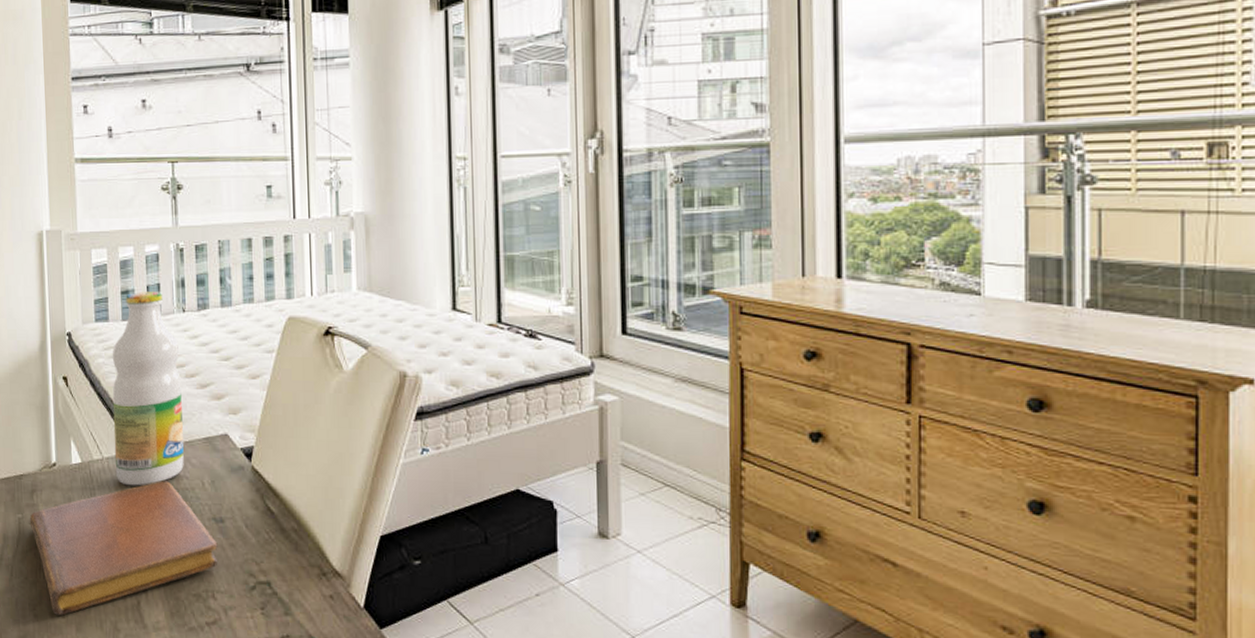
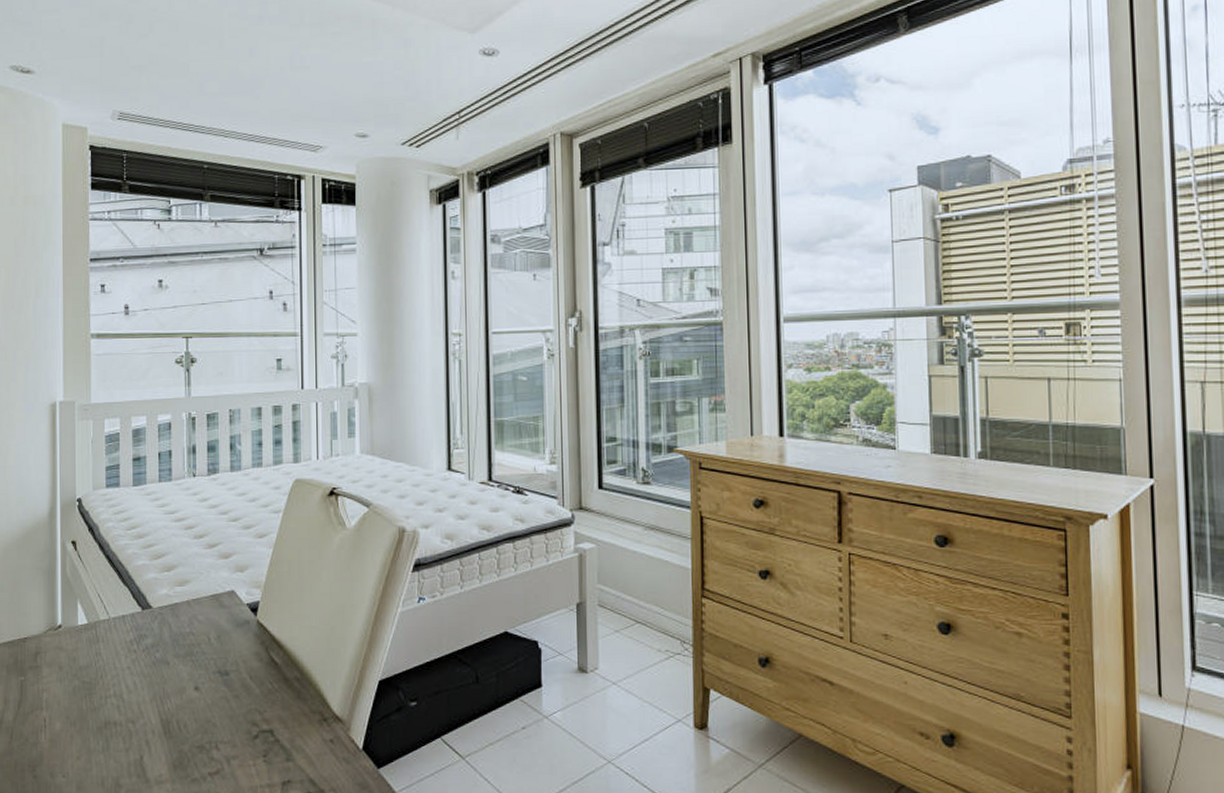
notebook: present [29,481,218,616] -> none [32,638,222,775]
bottle: present [112,292,184,486] -> none [121,458,191,644]

